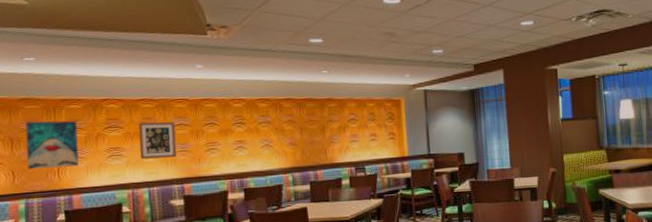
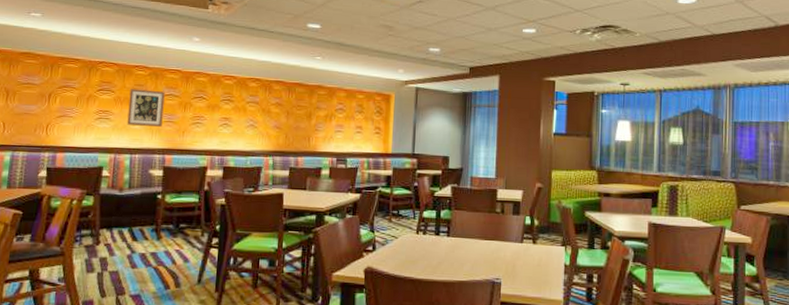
wall art: present [26,120,79,169] -> none [18,75,71,125]

